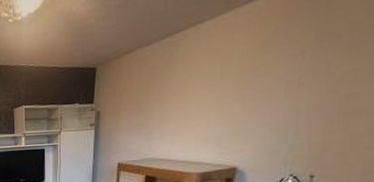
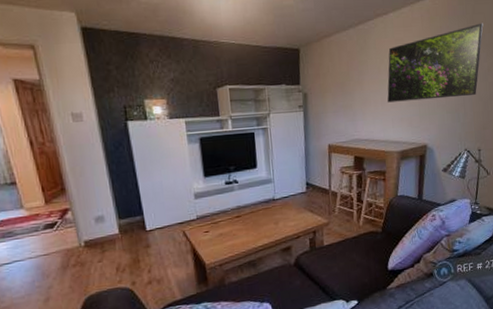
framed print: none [192,20,341,120] -> present [387,23,483,103]

